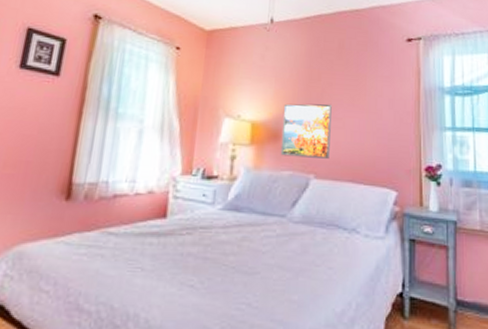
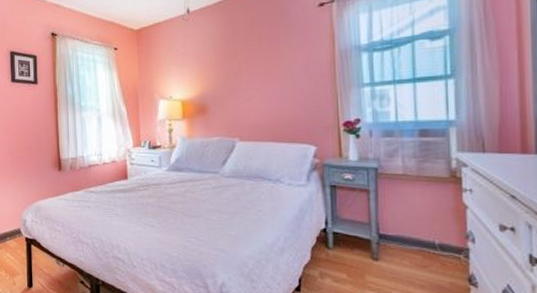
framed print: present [280,103,332,159] -> none [206,76,251,125]

